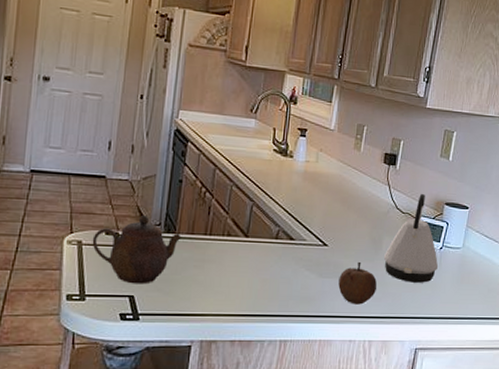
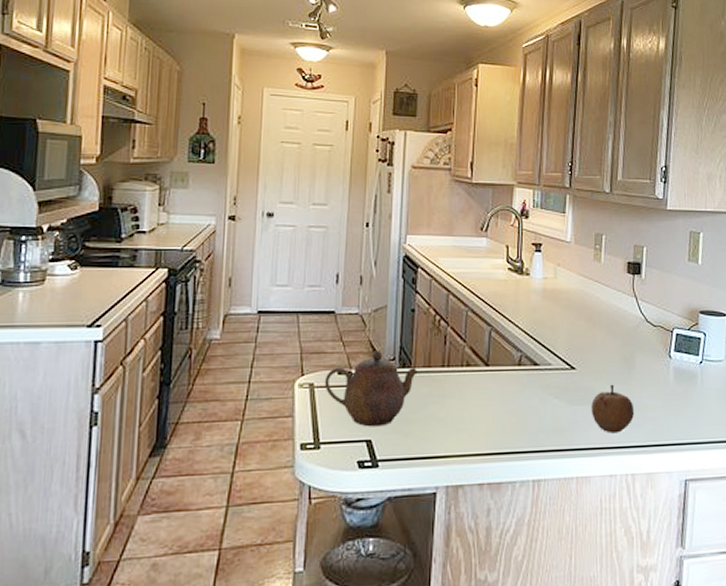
kettle: present [384,193,439,283] -> none [639,302,701,404]

